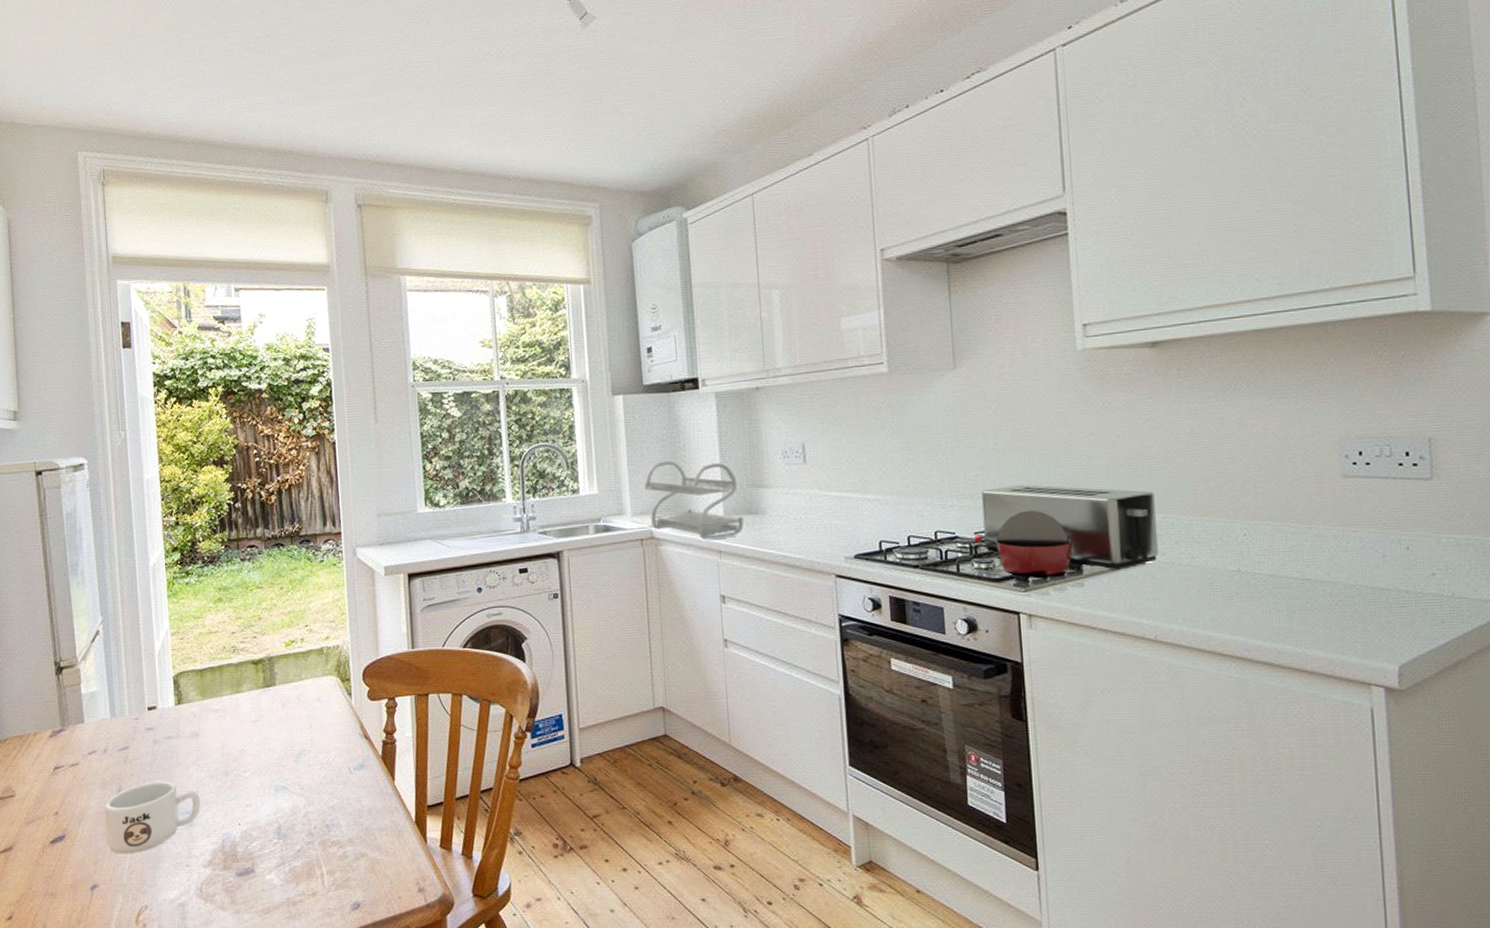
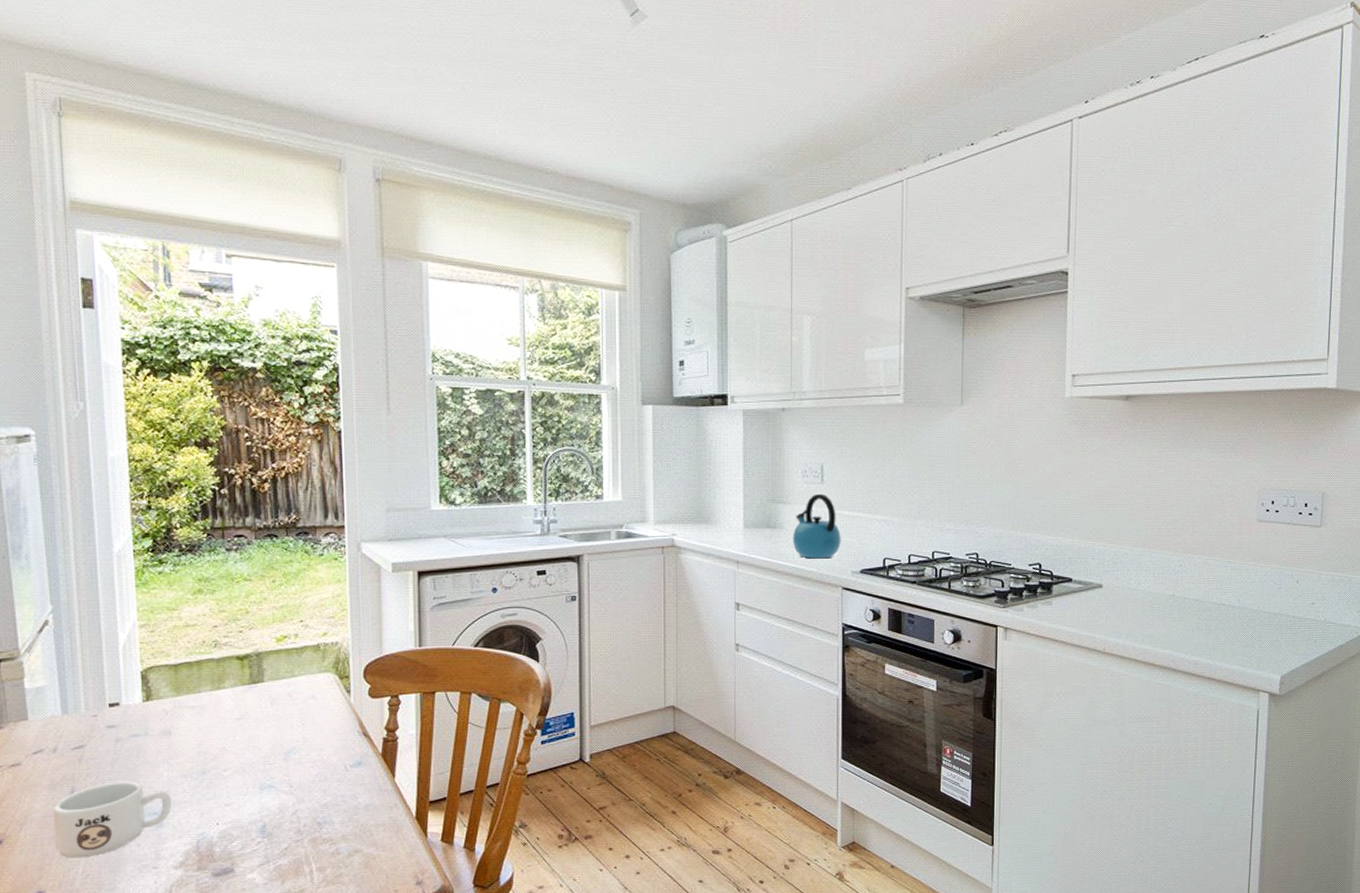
dish rack: present [644,460,744,541] -> none [668,473,761,551]
kettle: none [776,474,830,545] -> present [792,493,841,559]
saucepan: present [973,510,1073,578] -> none [965,536,1047,596]
toaster: present [982,484,1158,569] -> none [974,513,1115,590]

